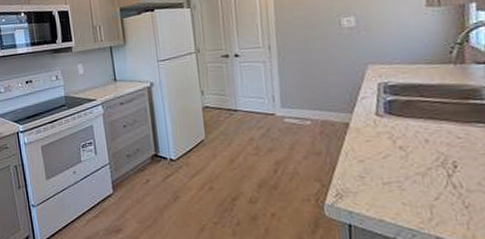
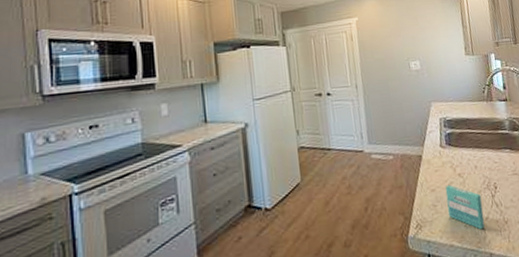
cosmetic container: none [378,157,433,210] -> present [445,184,485,230]

